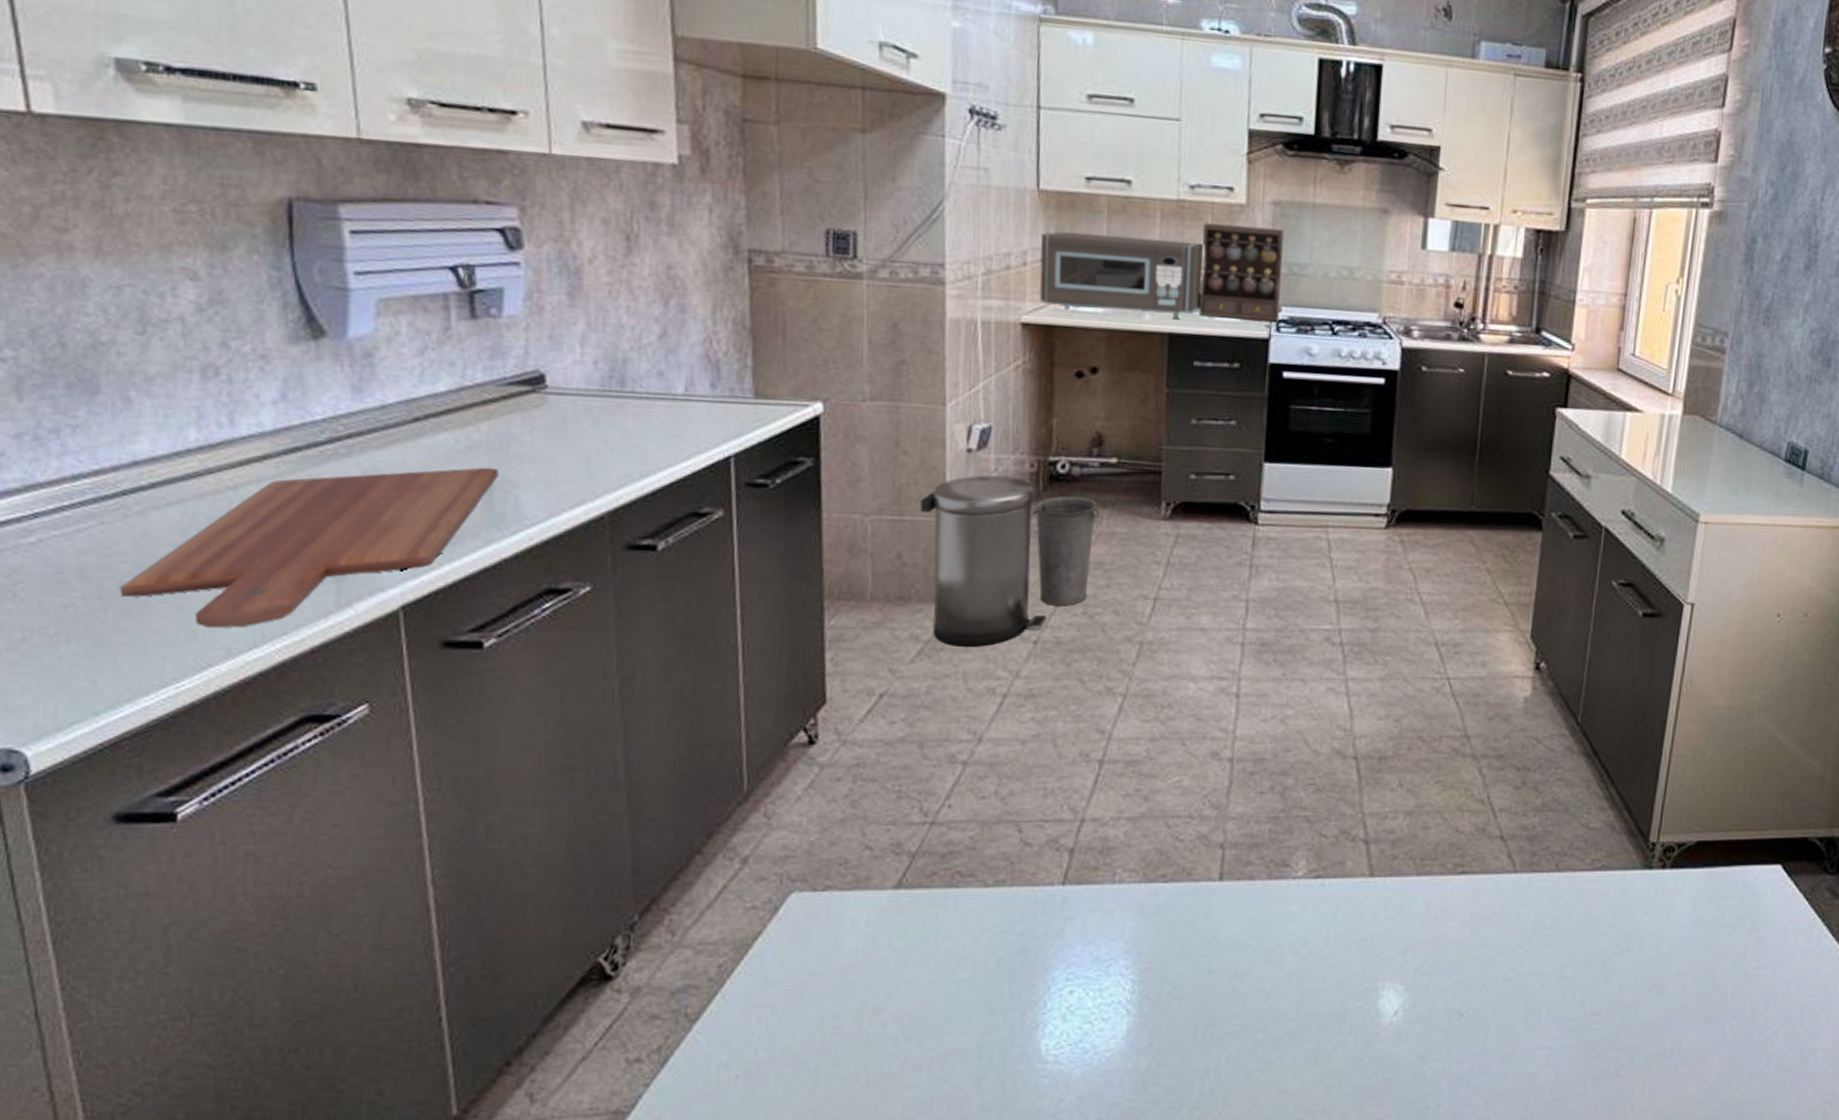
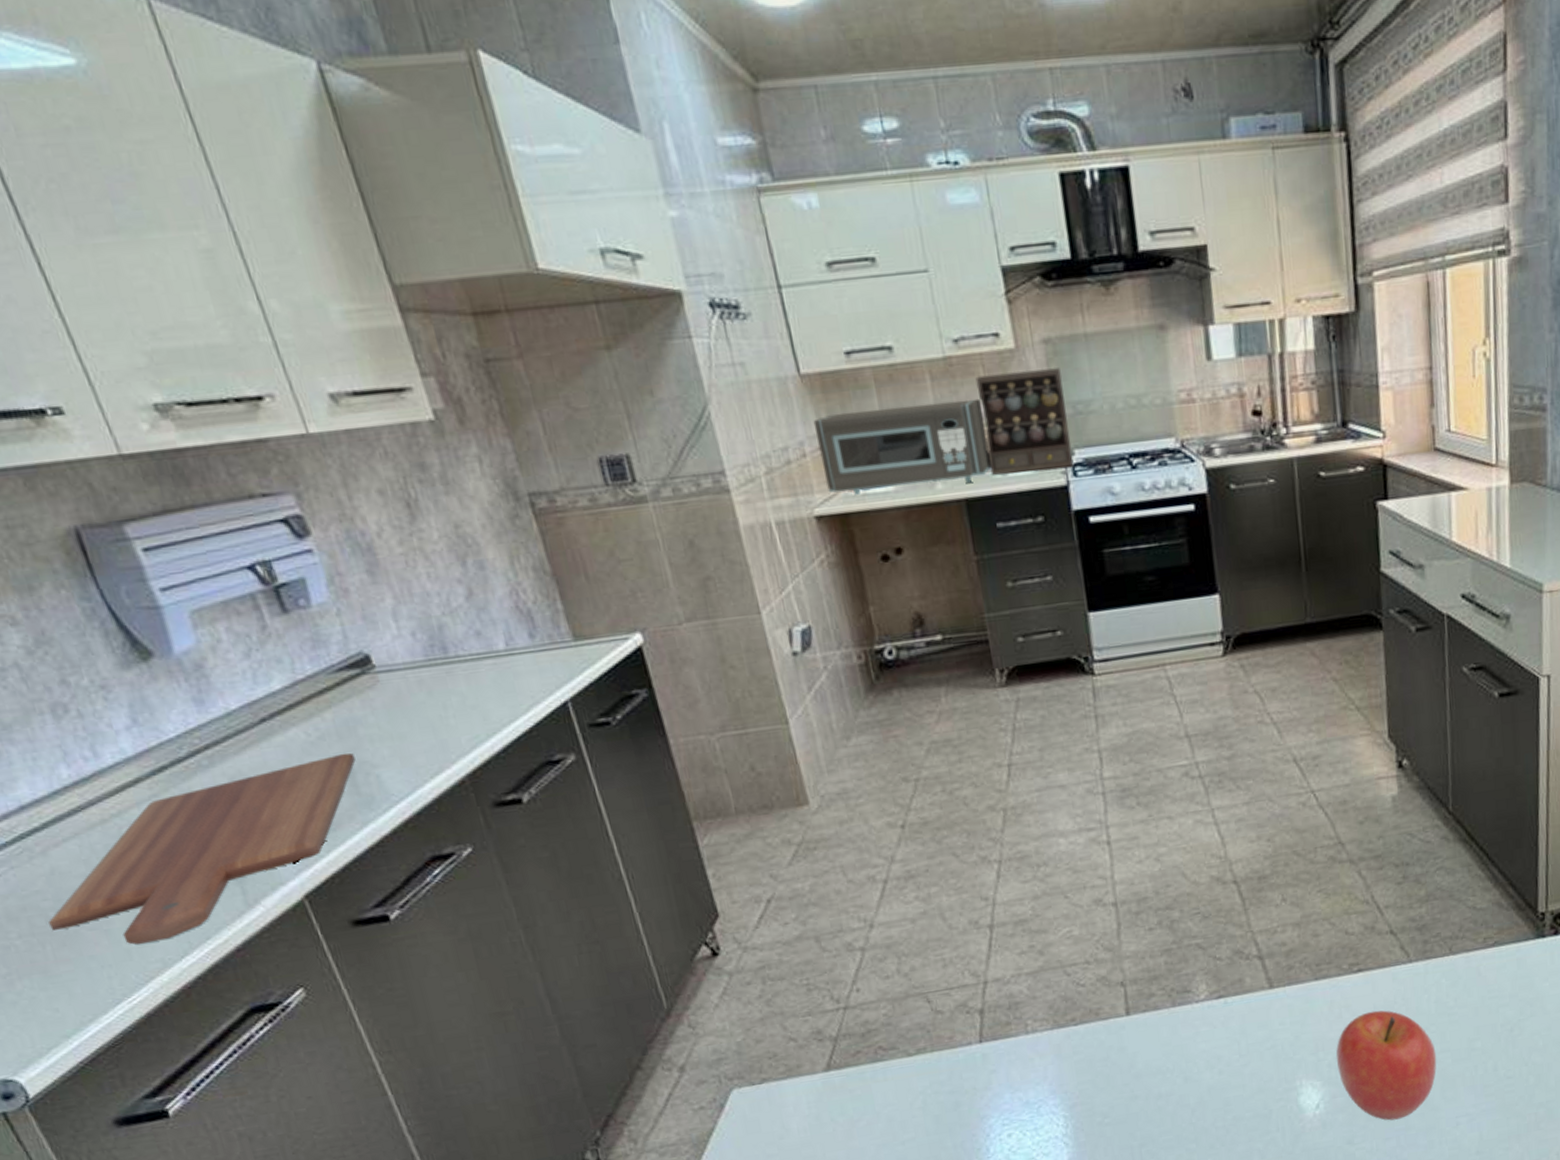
pedal bin: present [920,475,1047,647] -> none [759,671,909,844]
bucket: present [1032,495,1100,606] -> none [870,678,942,790]
fruit: none [1423,918,1526,1041] -> present [1336,1010,1437,1121]

